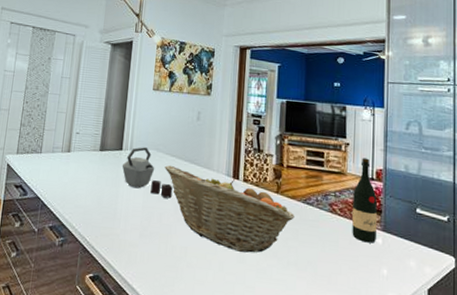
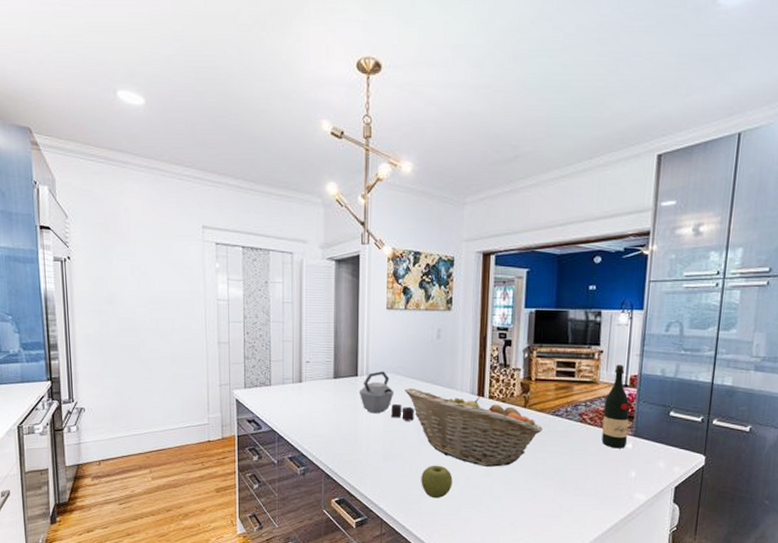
apple: none [175,246,207,283] -> present [421,465,453,499]

